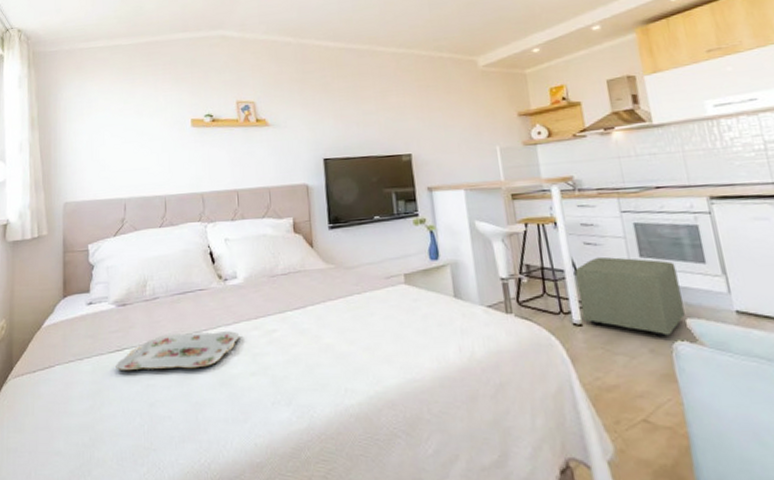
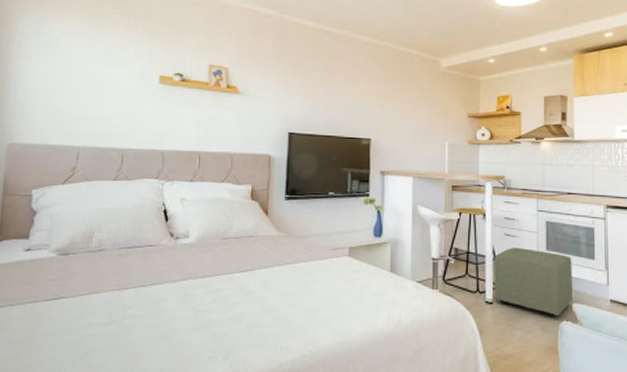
serving tray: present [116,331,240,370] -> none [50,286,185,321]

